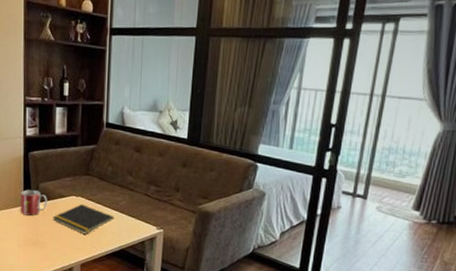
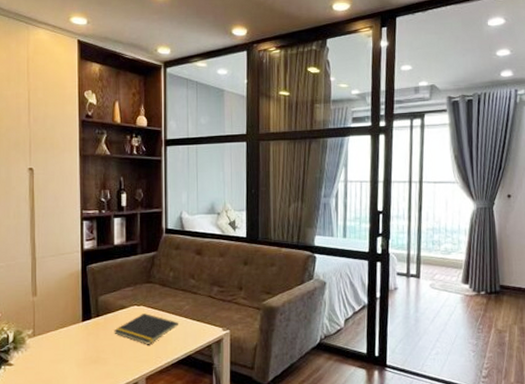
mug: present [20,190,47,216] -> none [78,304,108,332]

